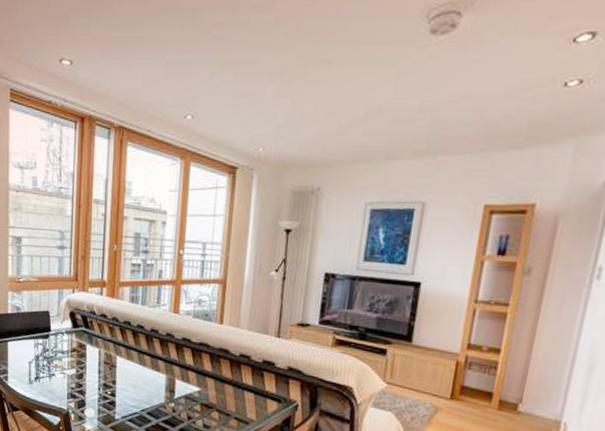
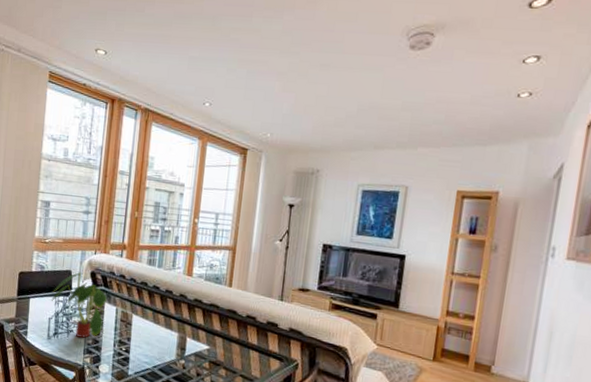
plant: none [30,313,88,382] -> present [51,272,107,338]

